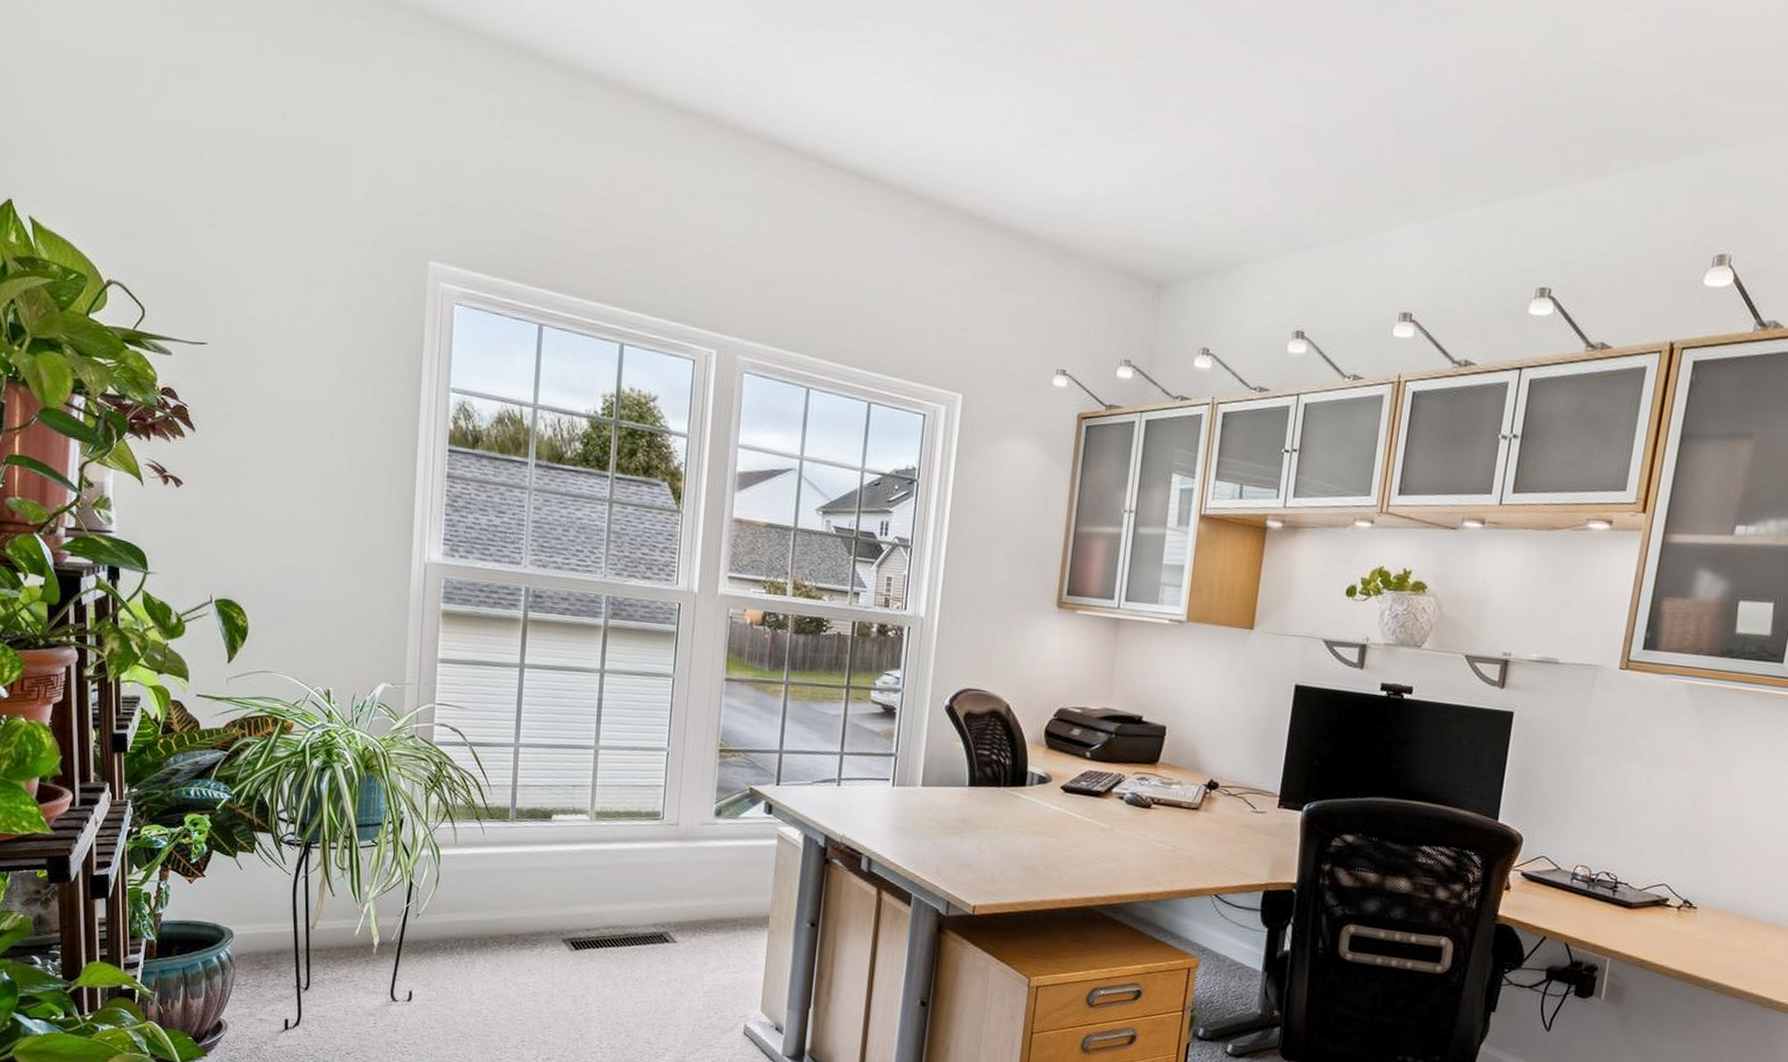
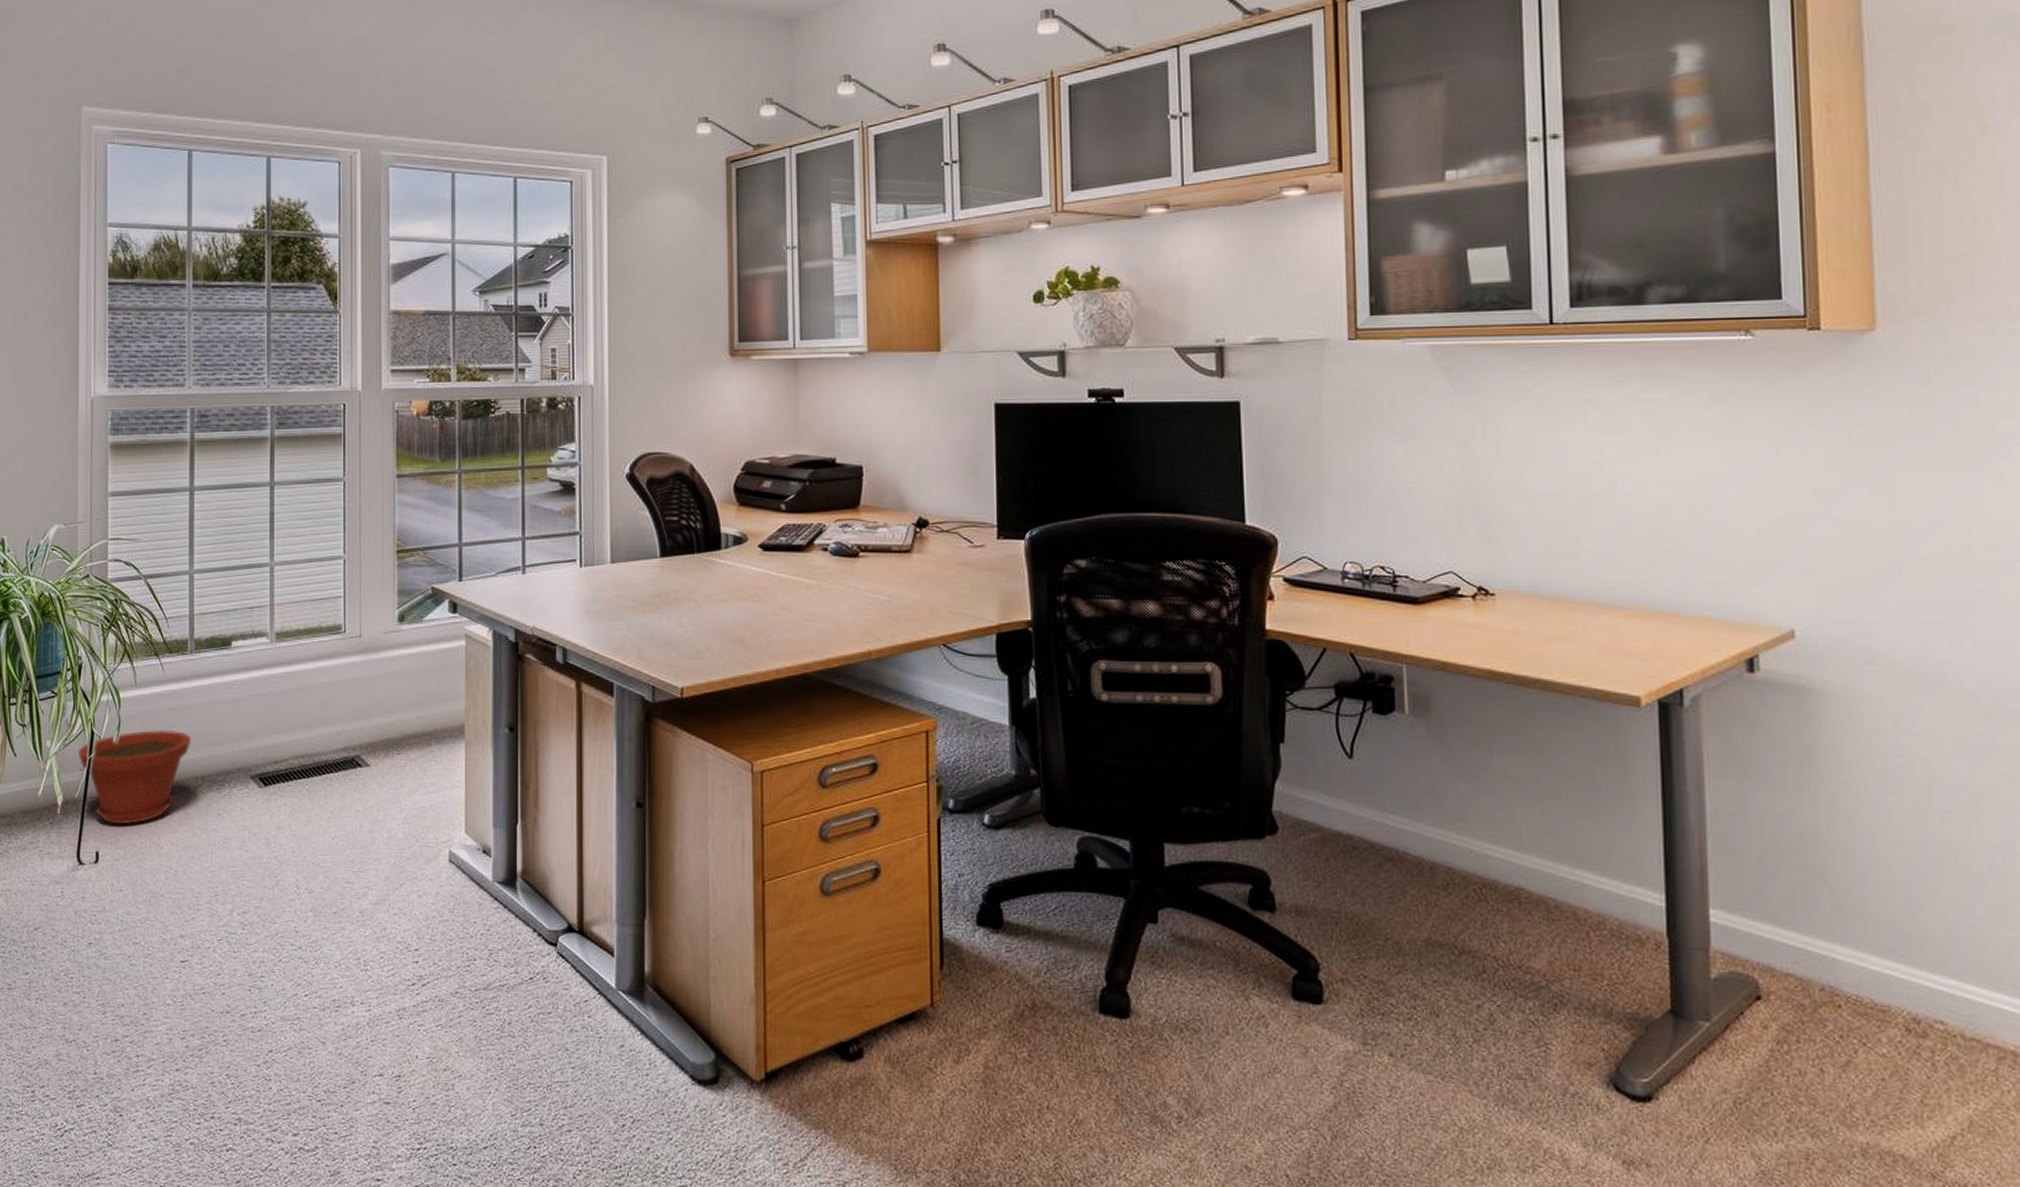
plant pot: none [395,887,508,971] -> present [77,729,192,825]

